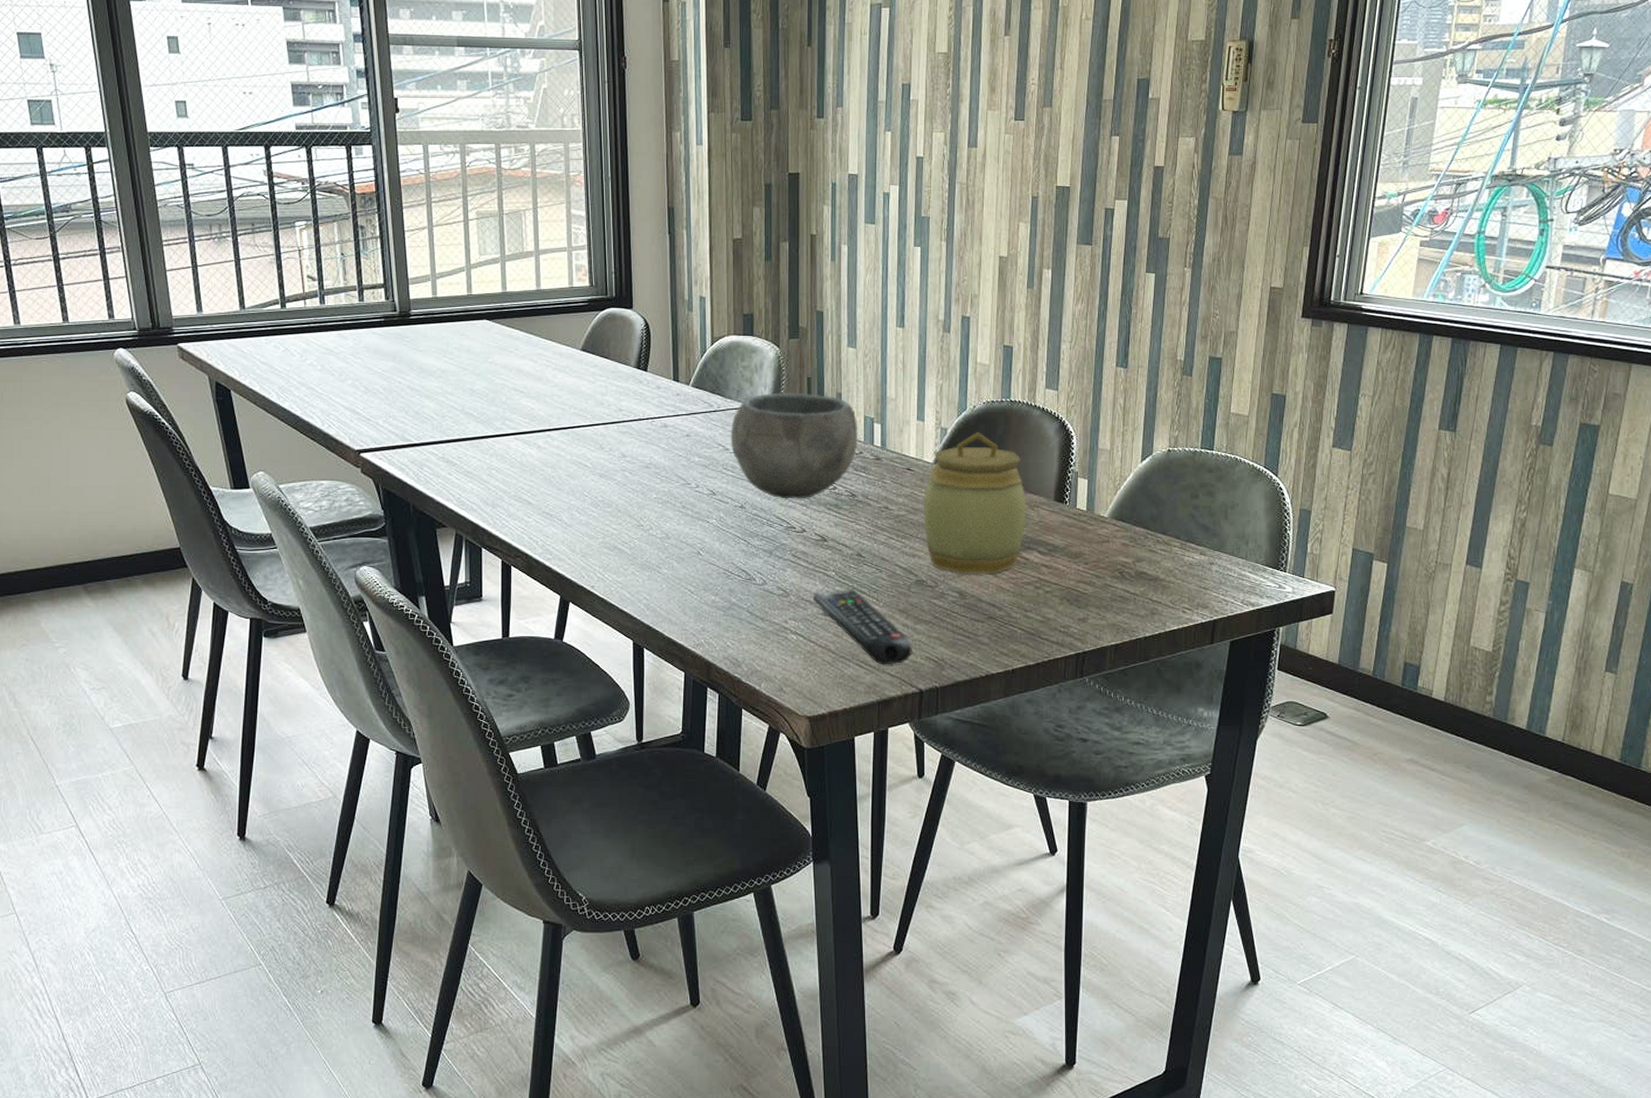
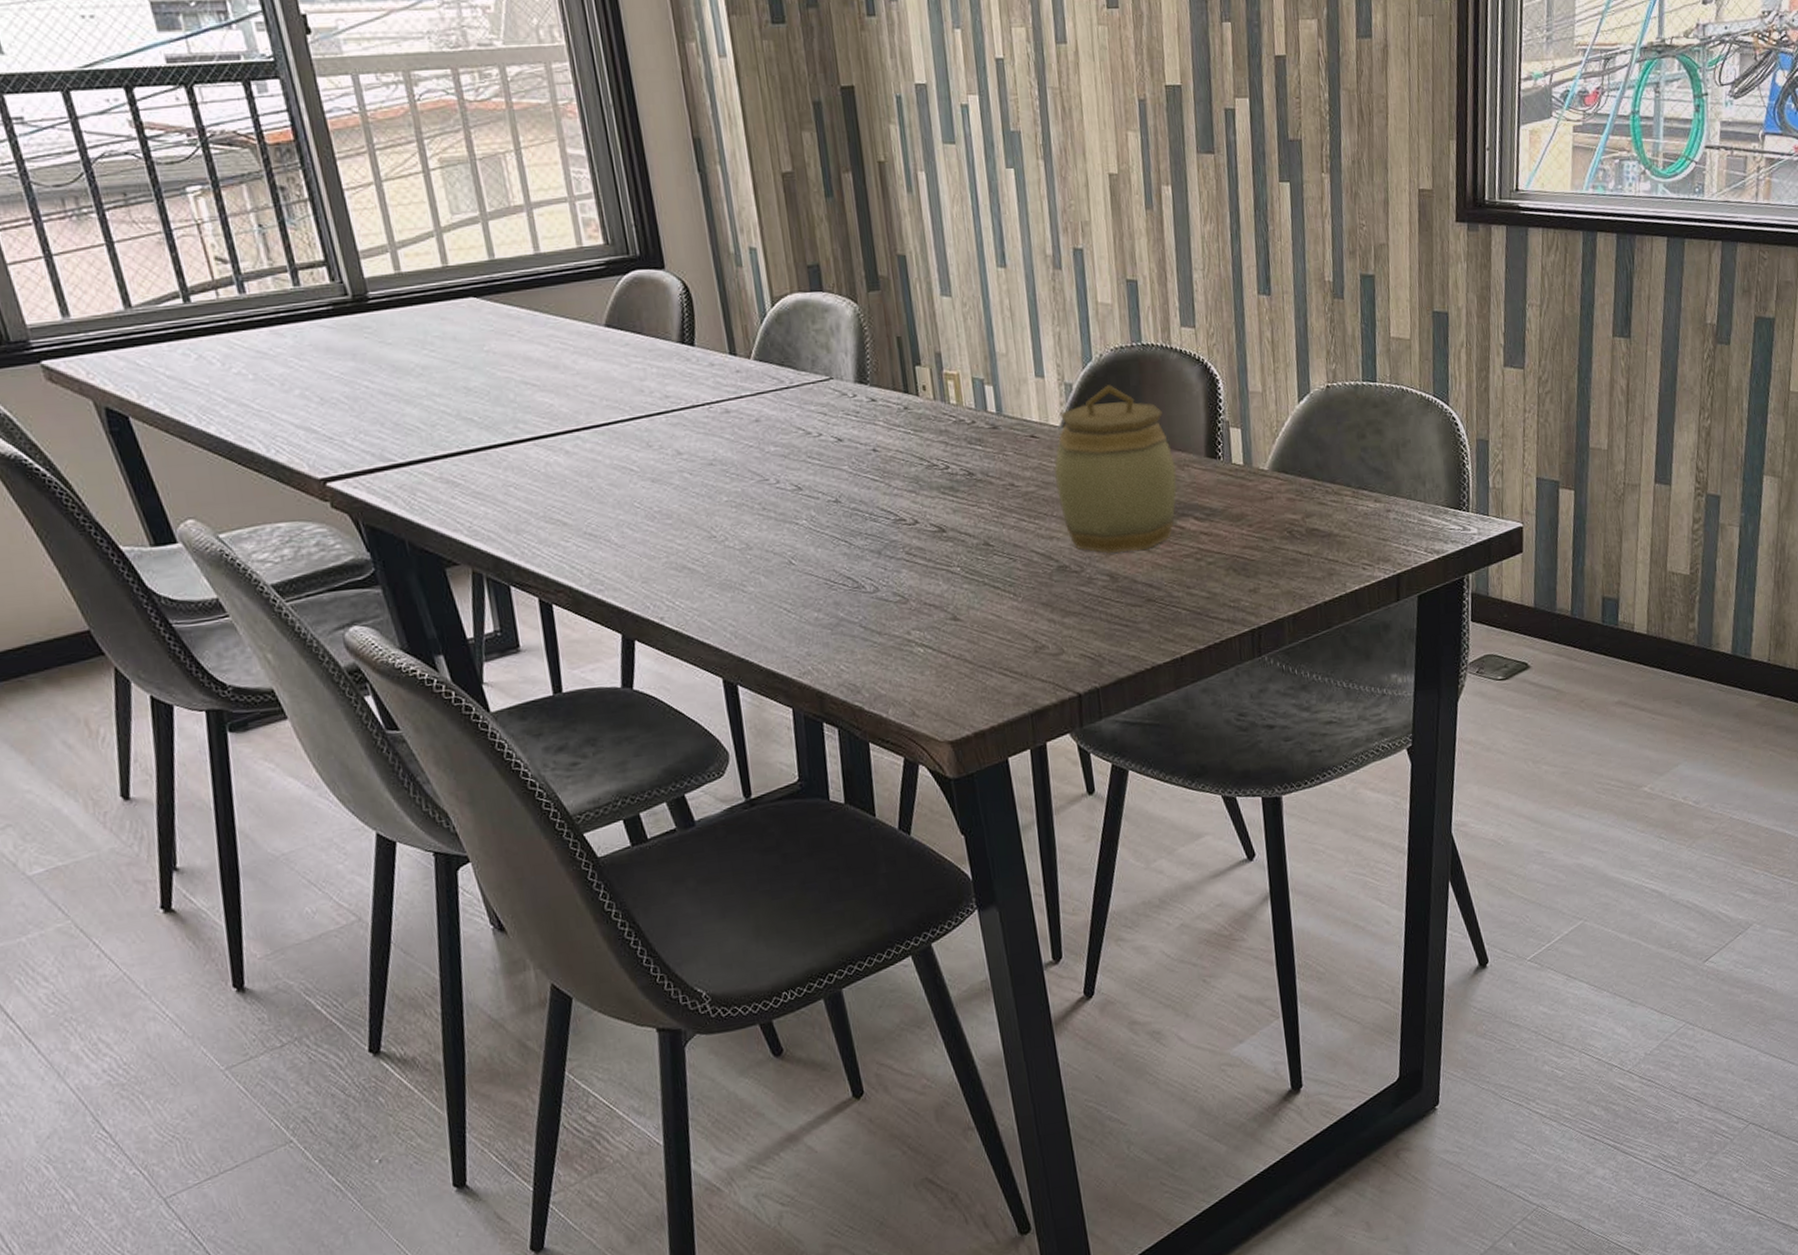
bowl: present [730,392,858,499] -> none [809,356,969,486]
remote control: present [813,590,912,665] -> none [937,586,1063,670]

